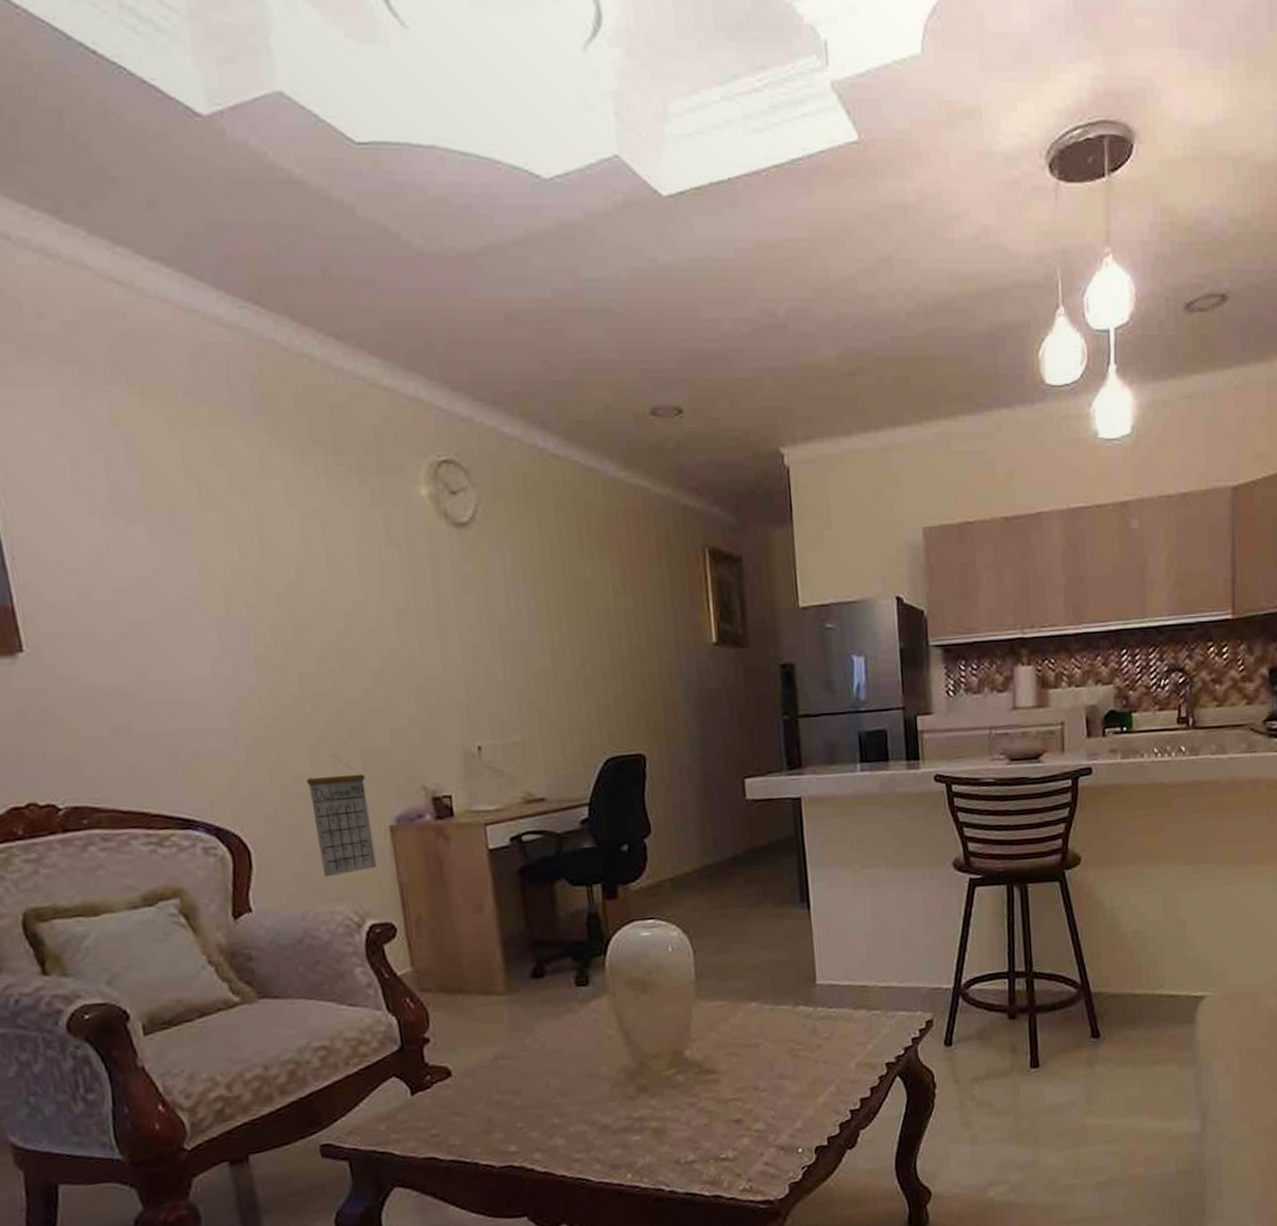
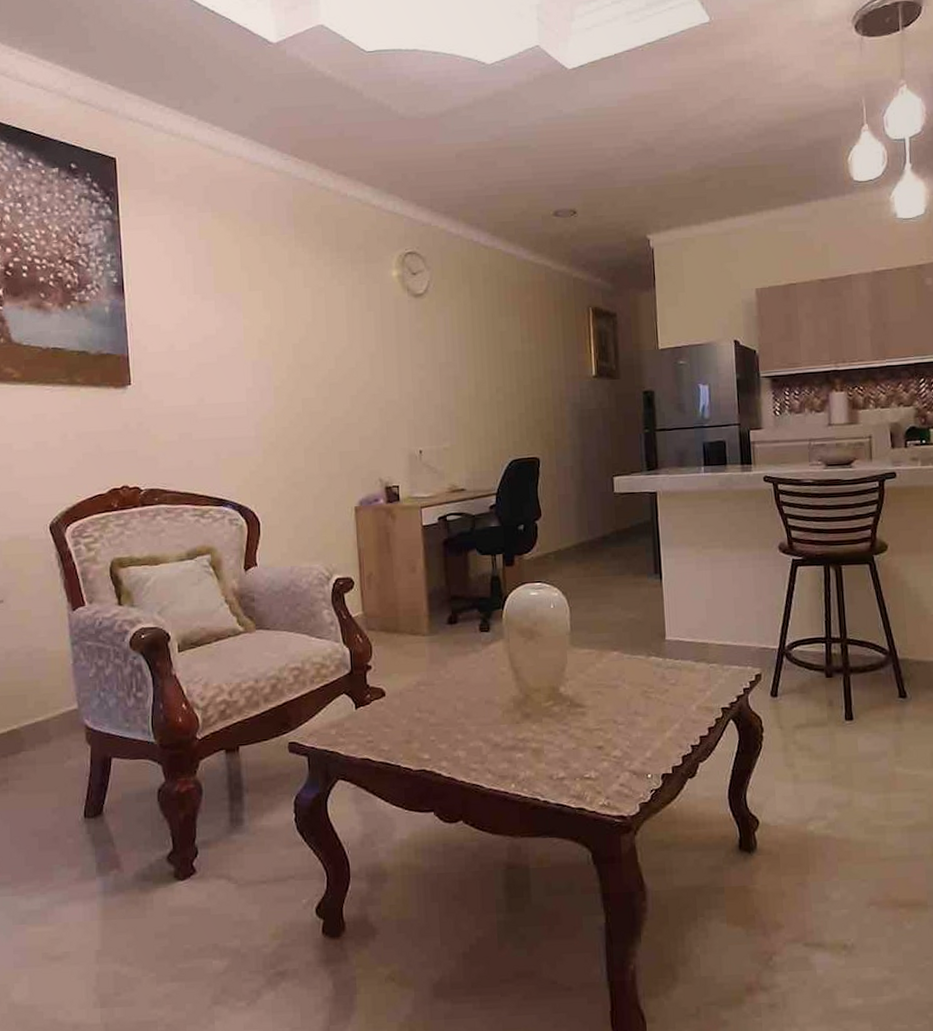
calendar: present [307,754,377,878] -> none [301,455,344,543]

